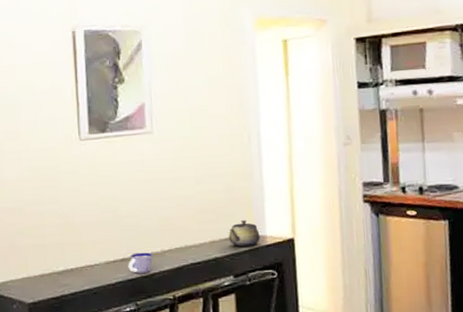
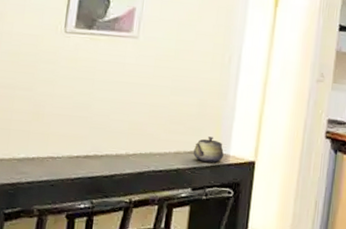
cup: present [128,252,153,274] -> none [90,151,117,174]

